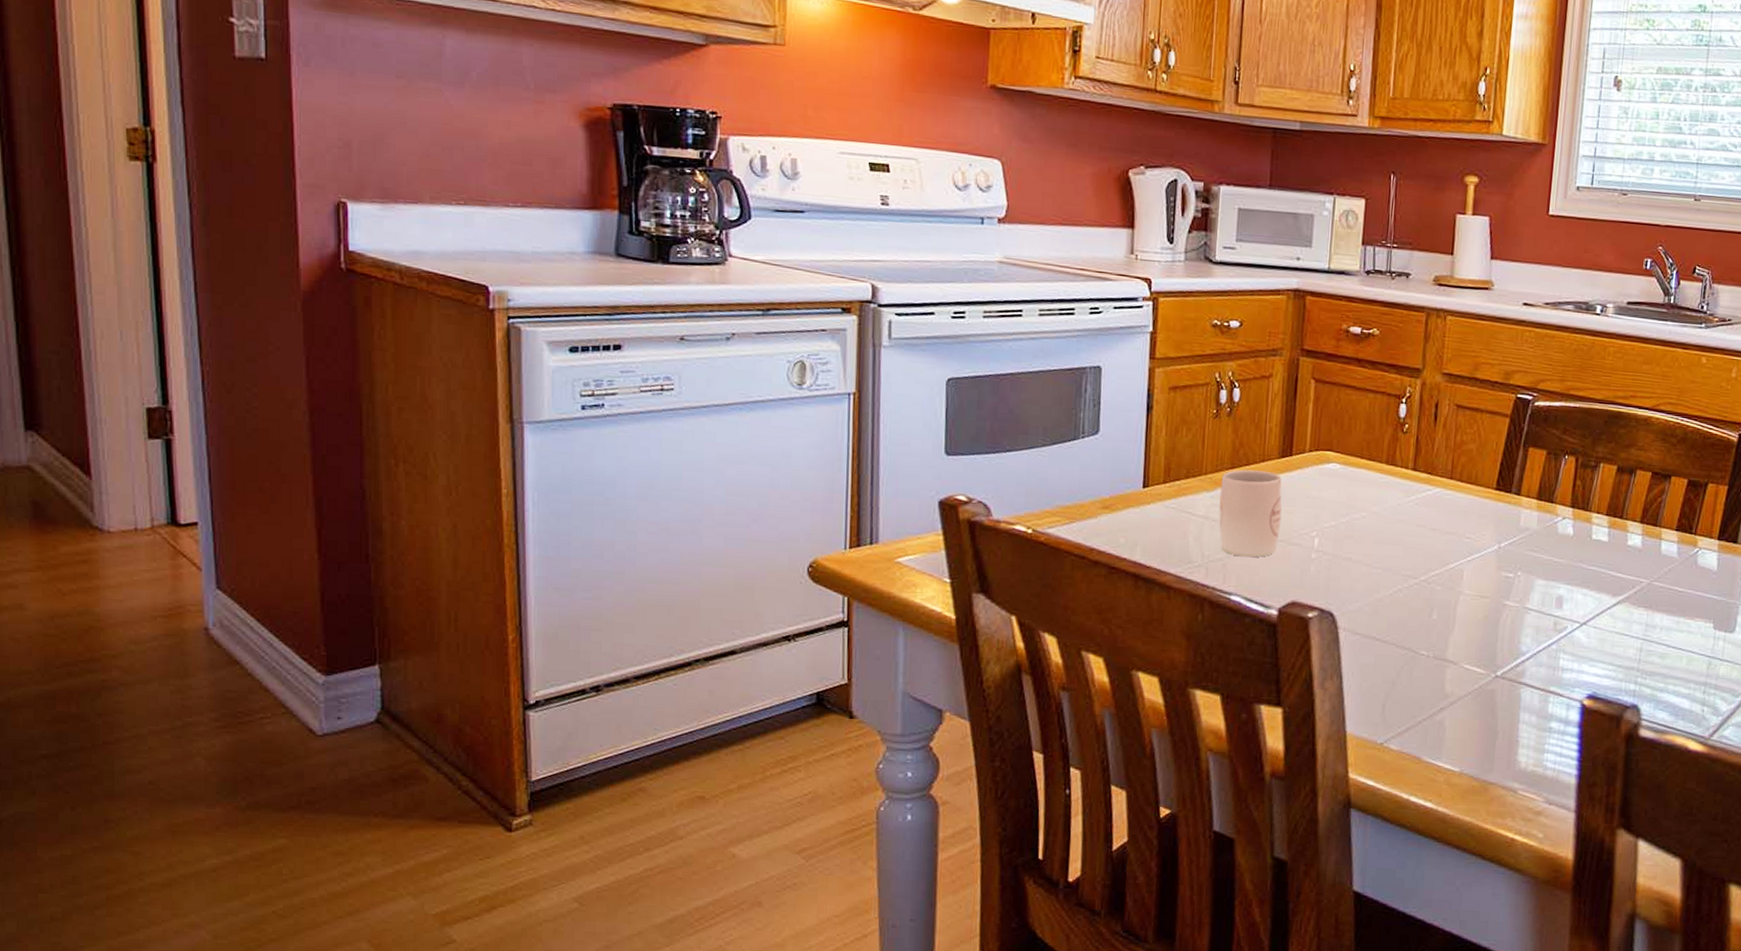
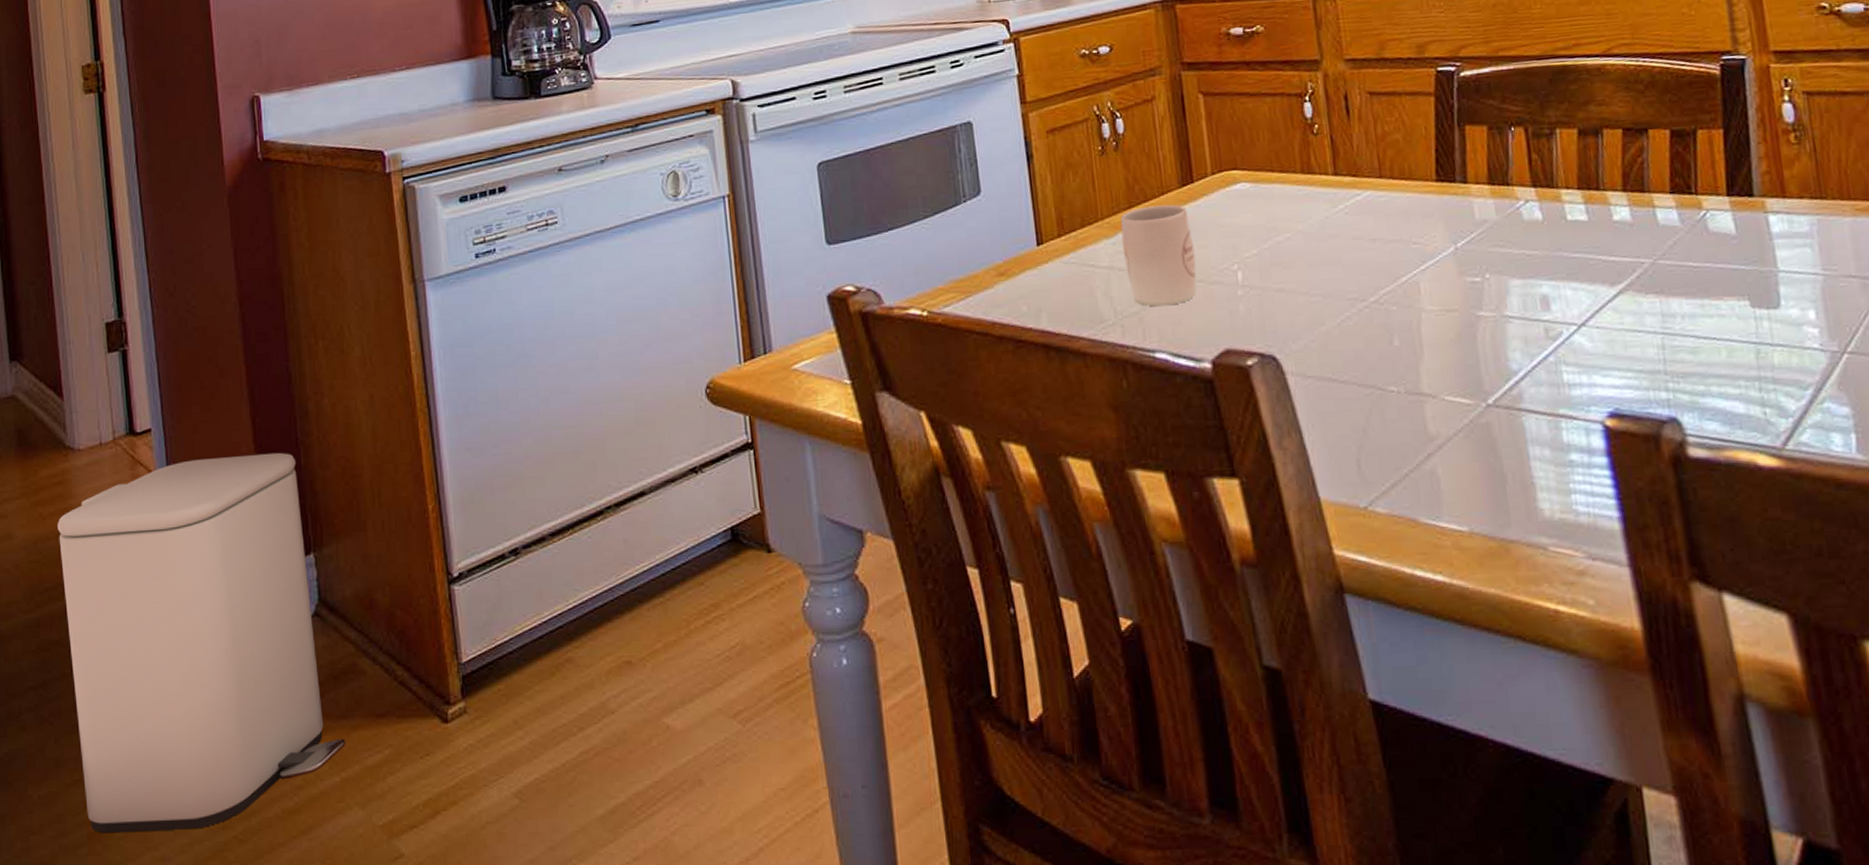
pedal bin: none [80,559,402,902] -> present [57,452,346,834]

